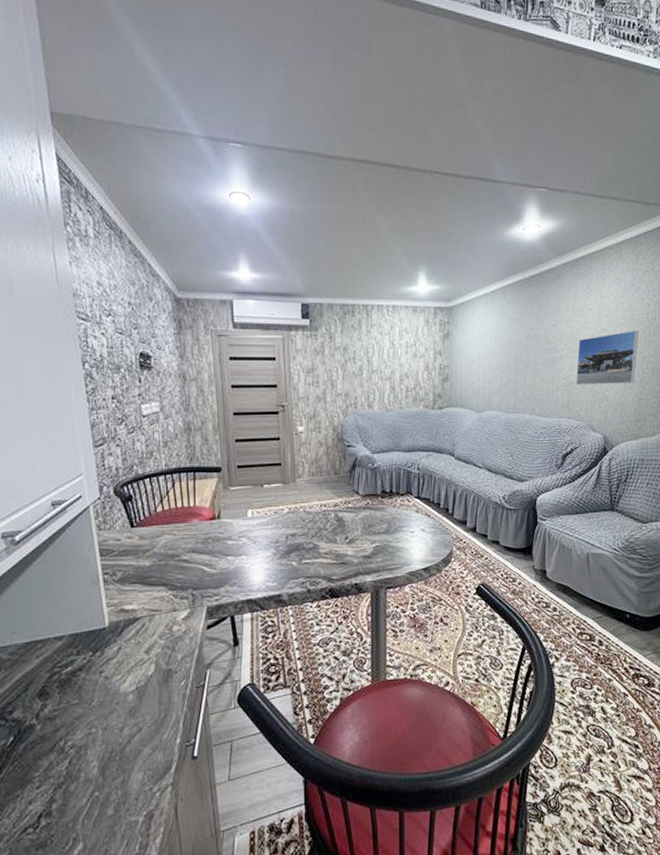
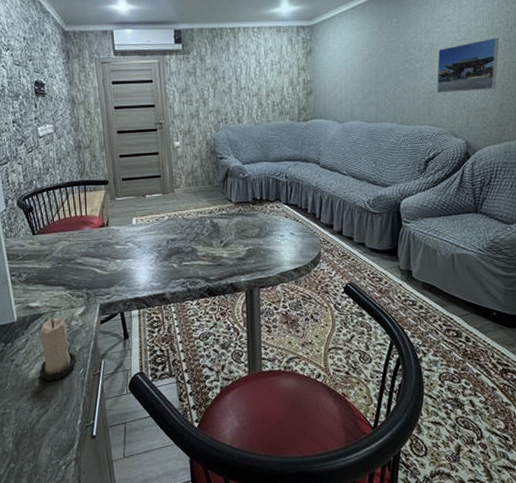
candle: none [133,622,178,696] -> present [40,317,77,382]

